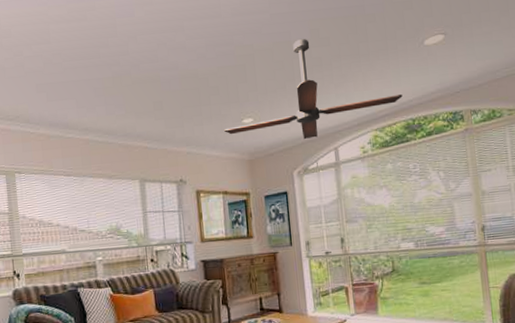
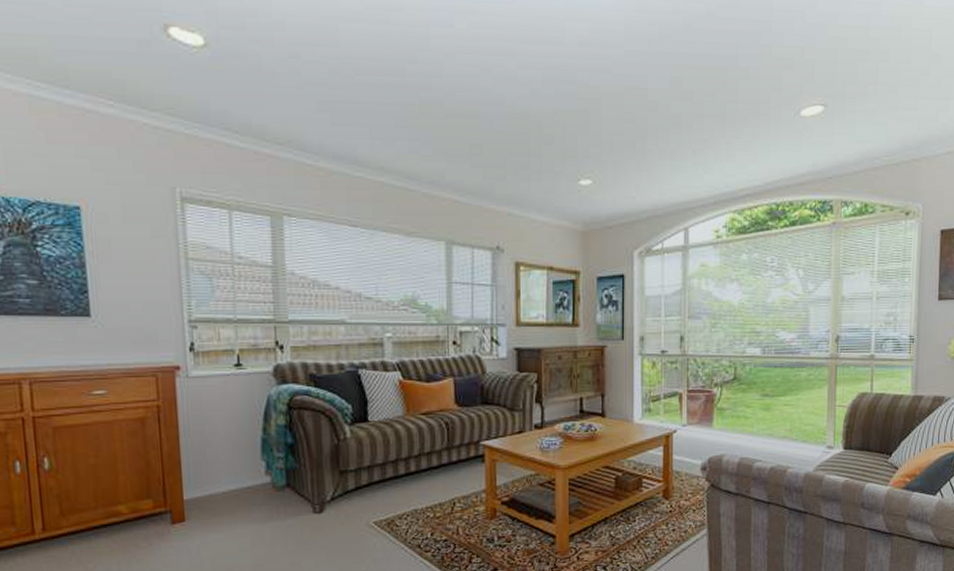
ceiling fan: present [224,39,403,140] -> none [556,88,769,214]

